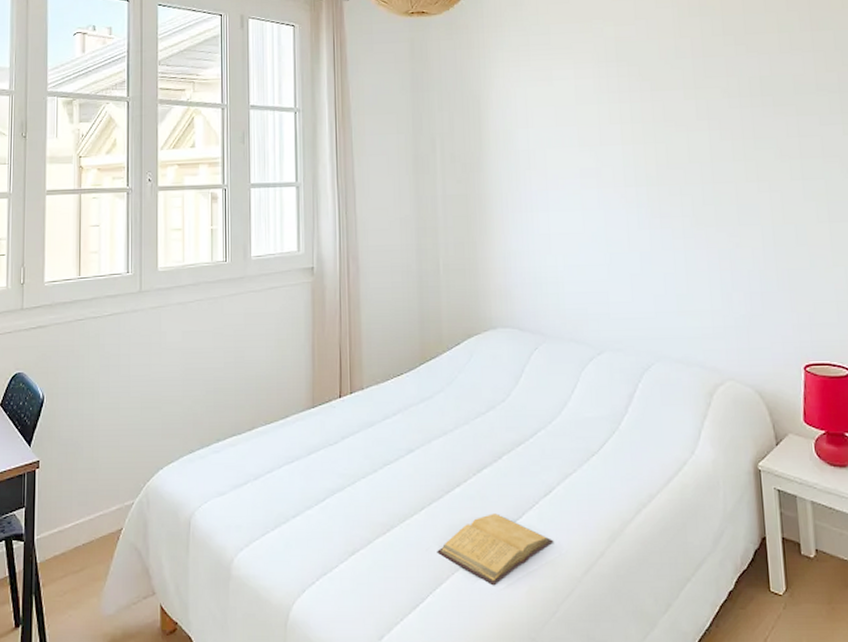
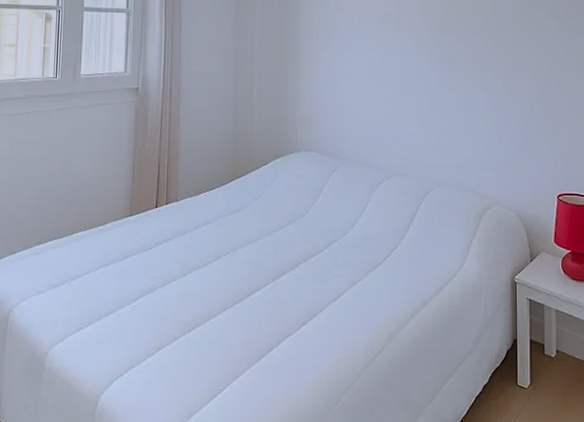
book: present [437,513,554,586] -> none [236,315,340,379]

